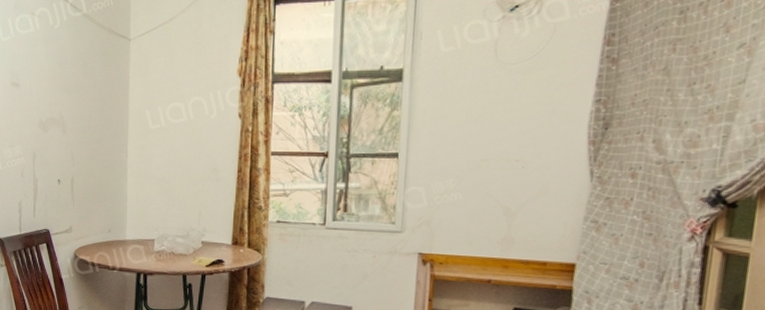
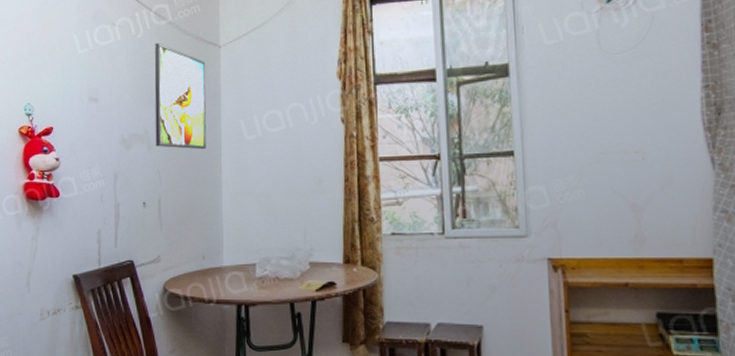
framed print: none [69,34,117,136] -> present [154,43,206,150]

